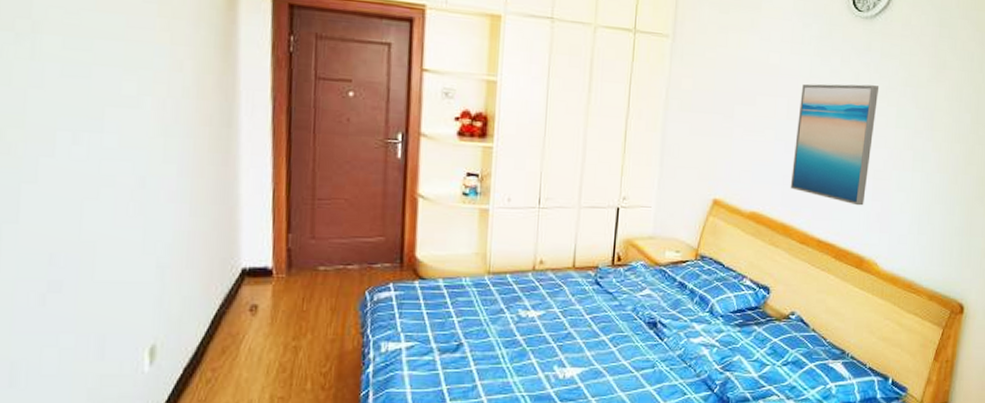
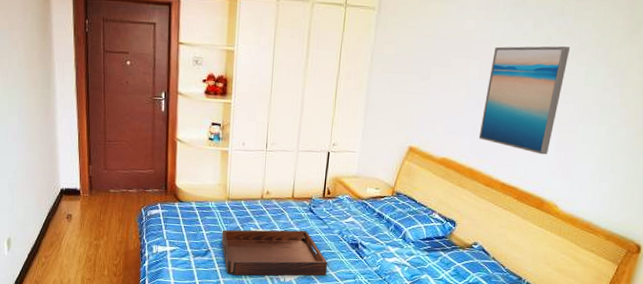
serving tray: none [479,308,619,375] -> present [221,229,327,276]

